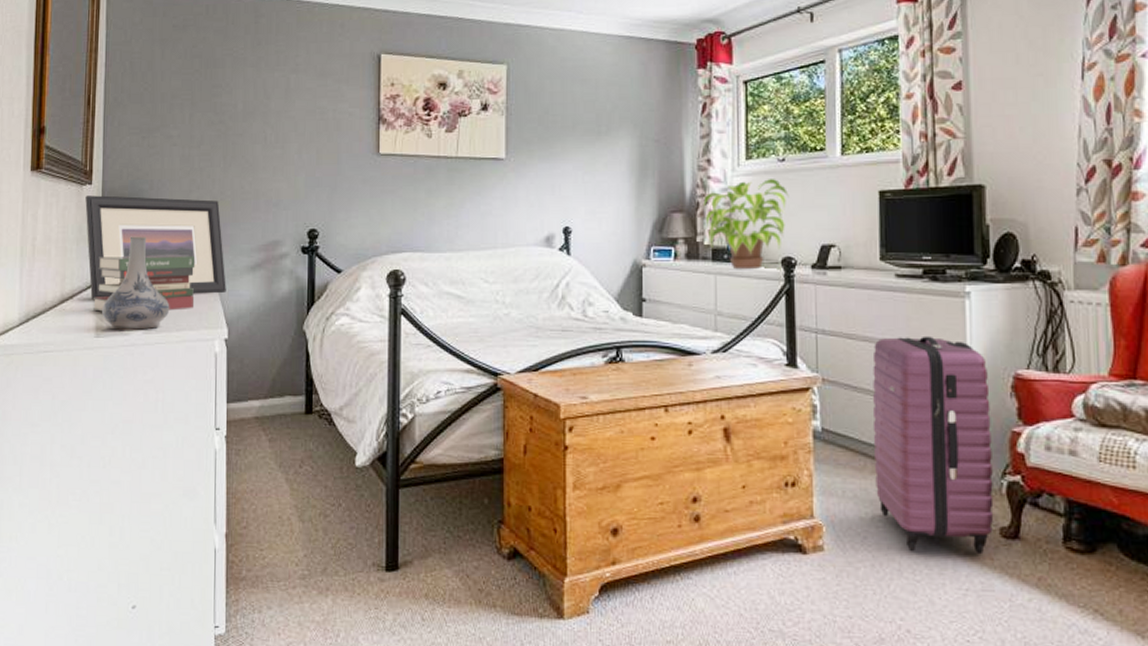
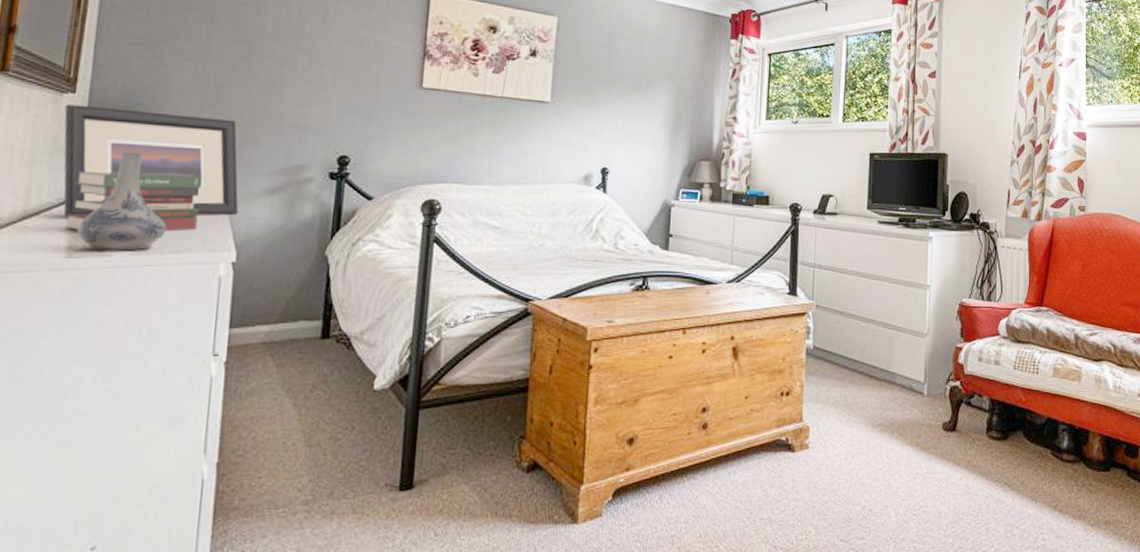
plant: present [703,179,789,270] -> none [728,137,800,213]
suitcase: present [872,335,994,555] -> none [852,271,942,446]

